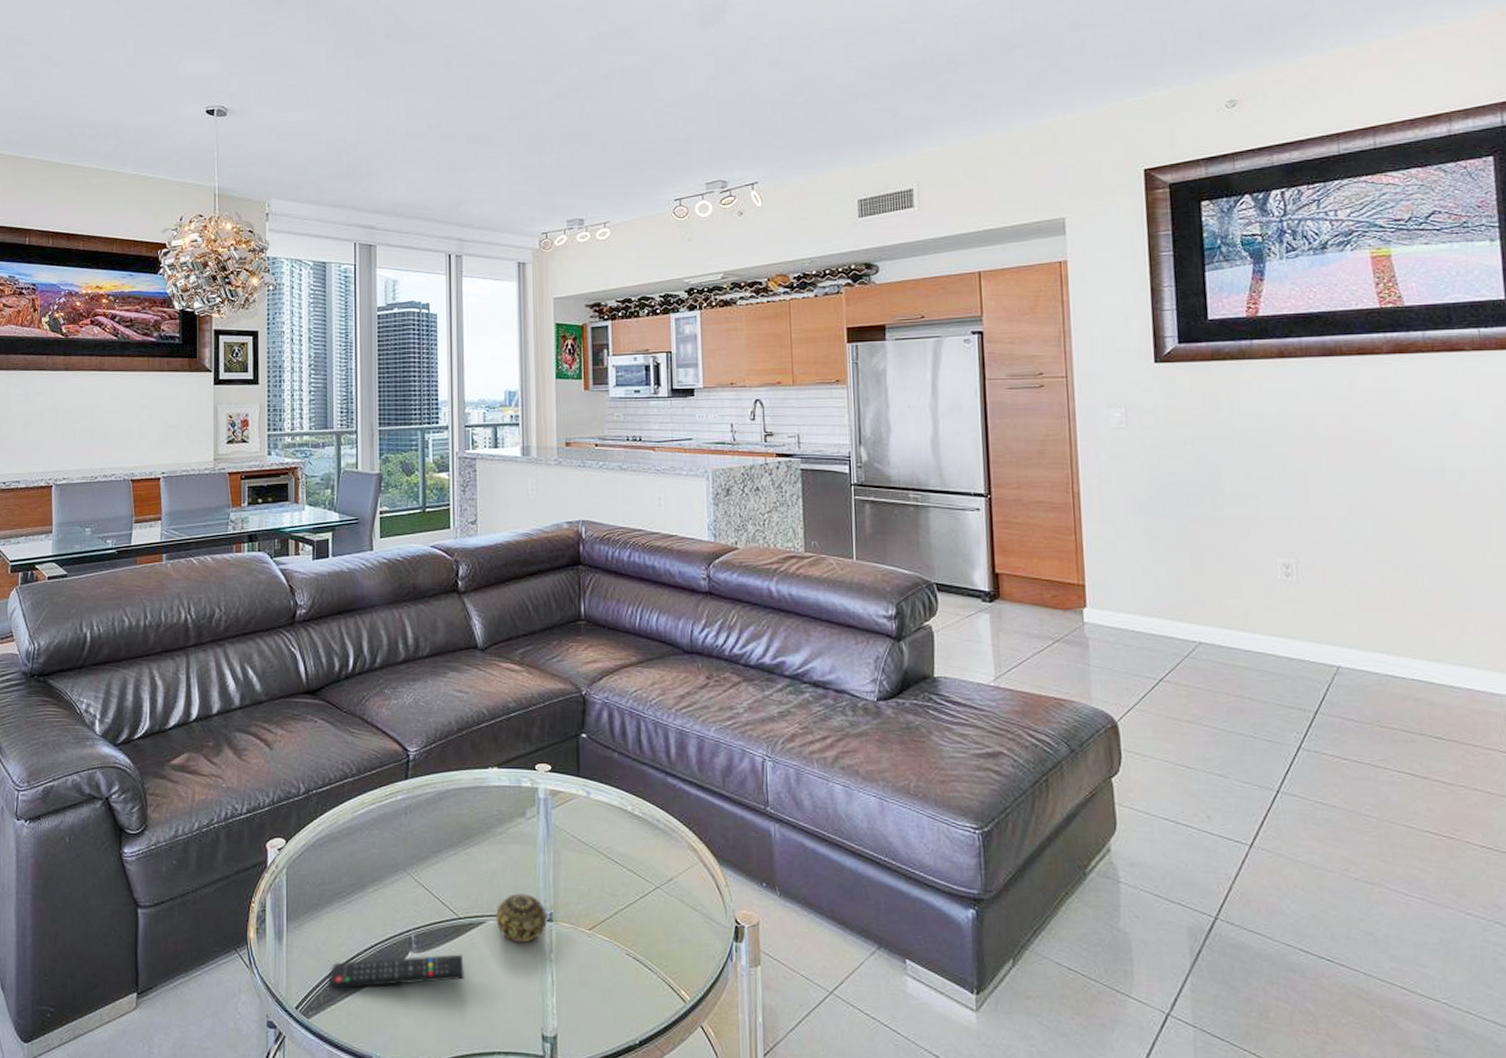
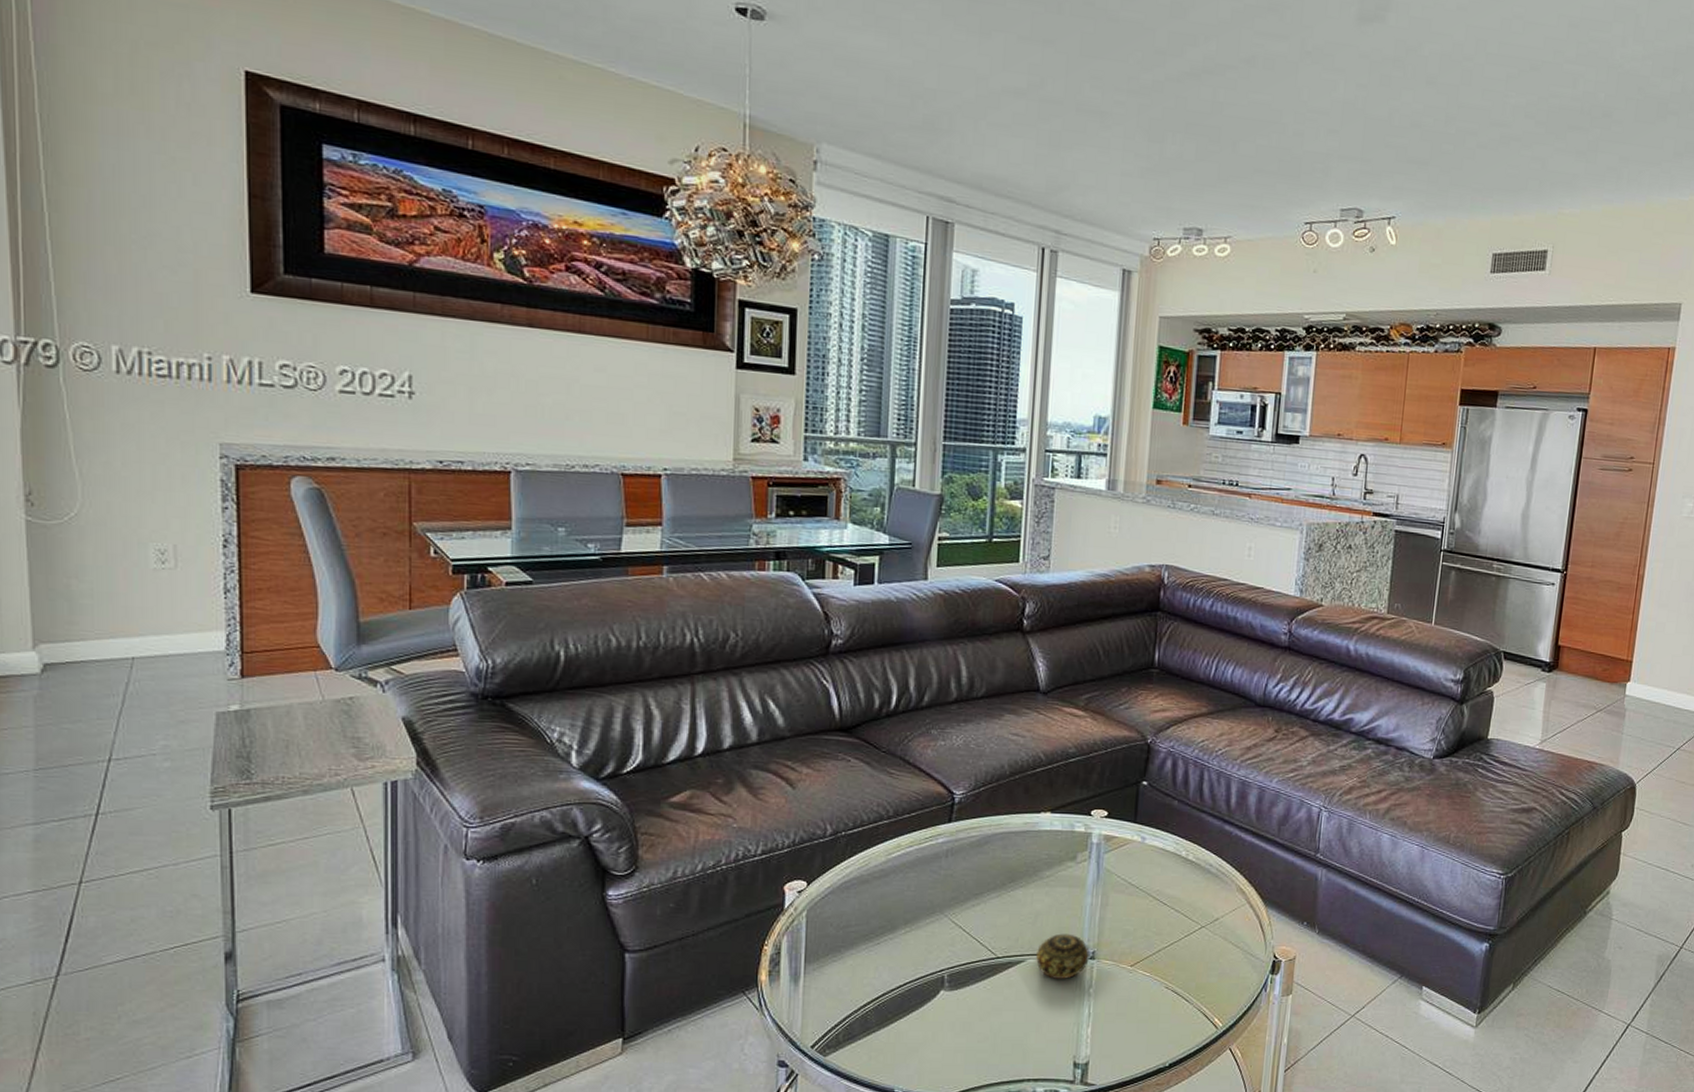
remote control: present [330,954,466,989] -> none [851,991,1000,1027]

